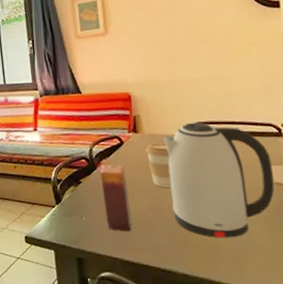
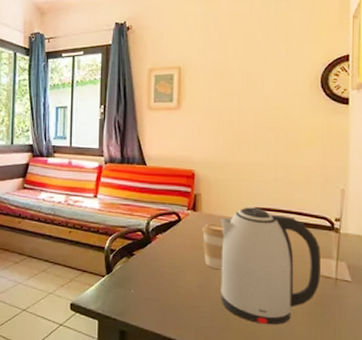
candle: present [99,164,132,232] -> none [154,239,180,309]

